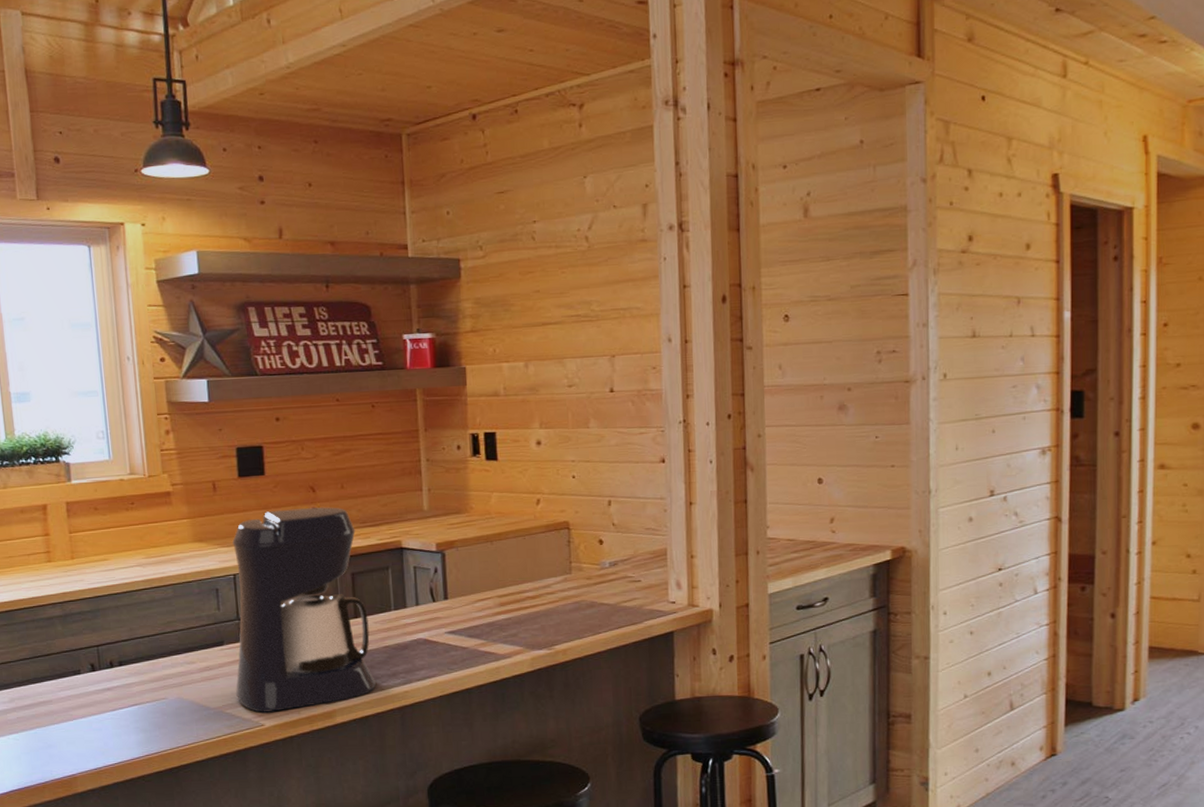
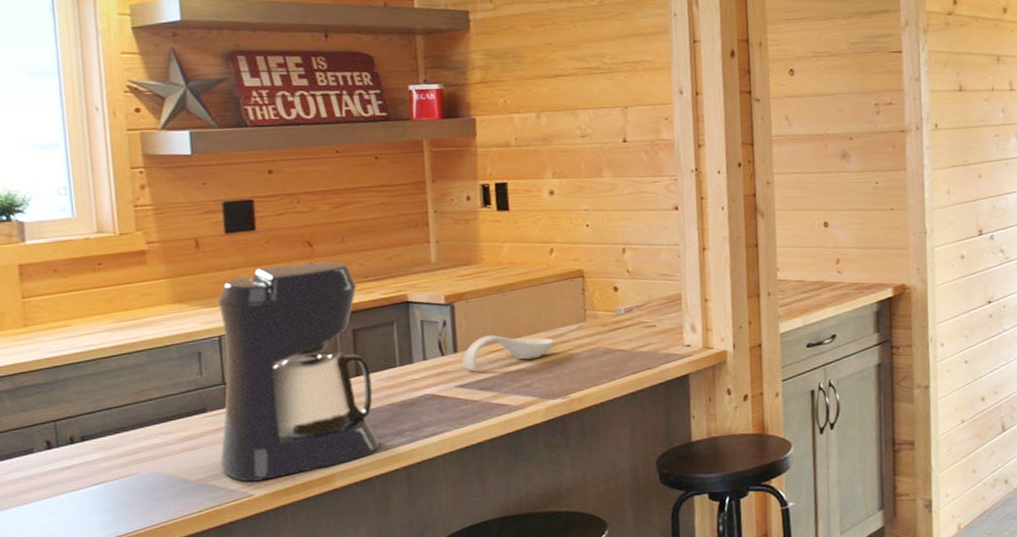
spoon rest: none [452,583,541,618] -> present [462,335,555,371]

